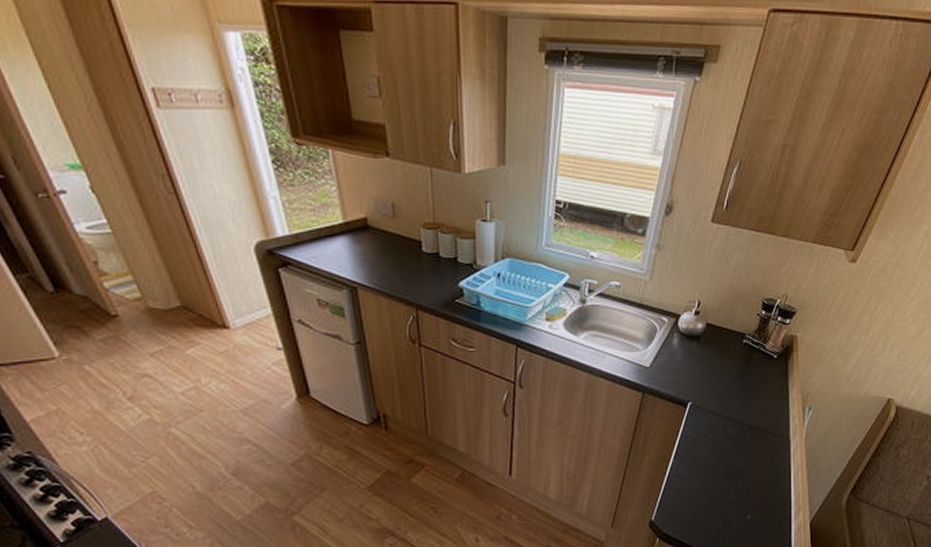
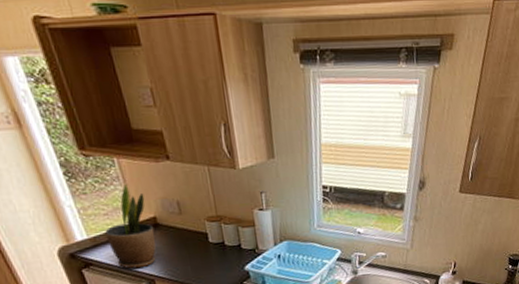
potted plant: none [309,179,364,274] -> present [105,184,156,270]

